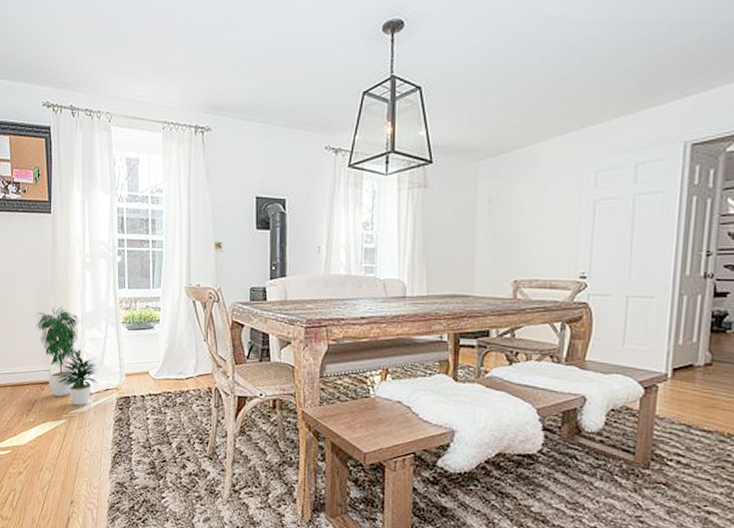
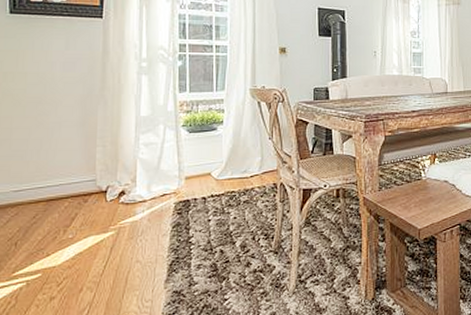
potted plant: present [36,306,99,406] -> none [79,112,155,215]

